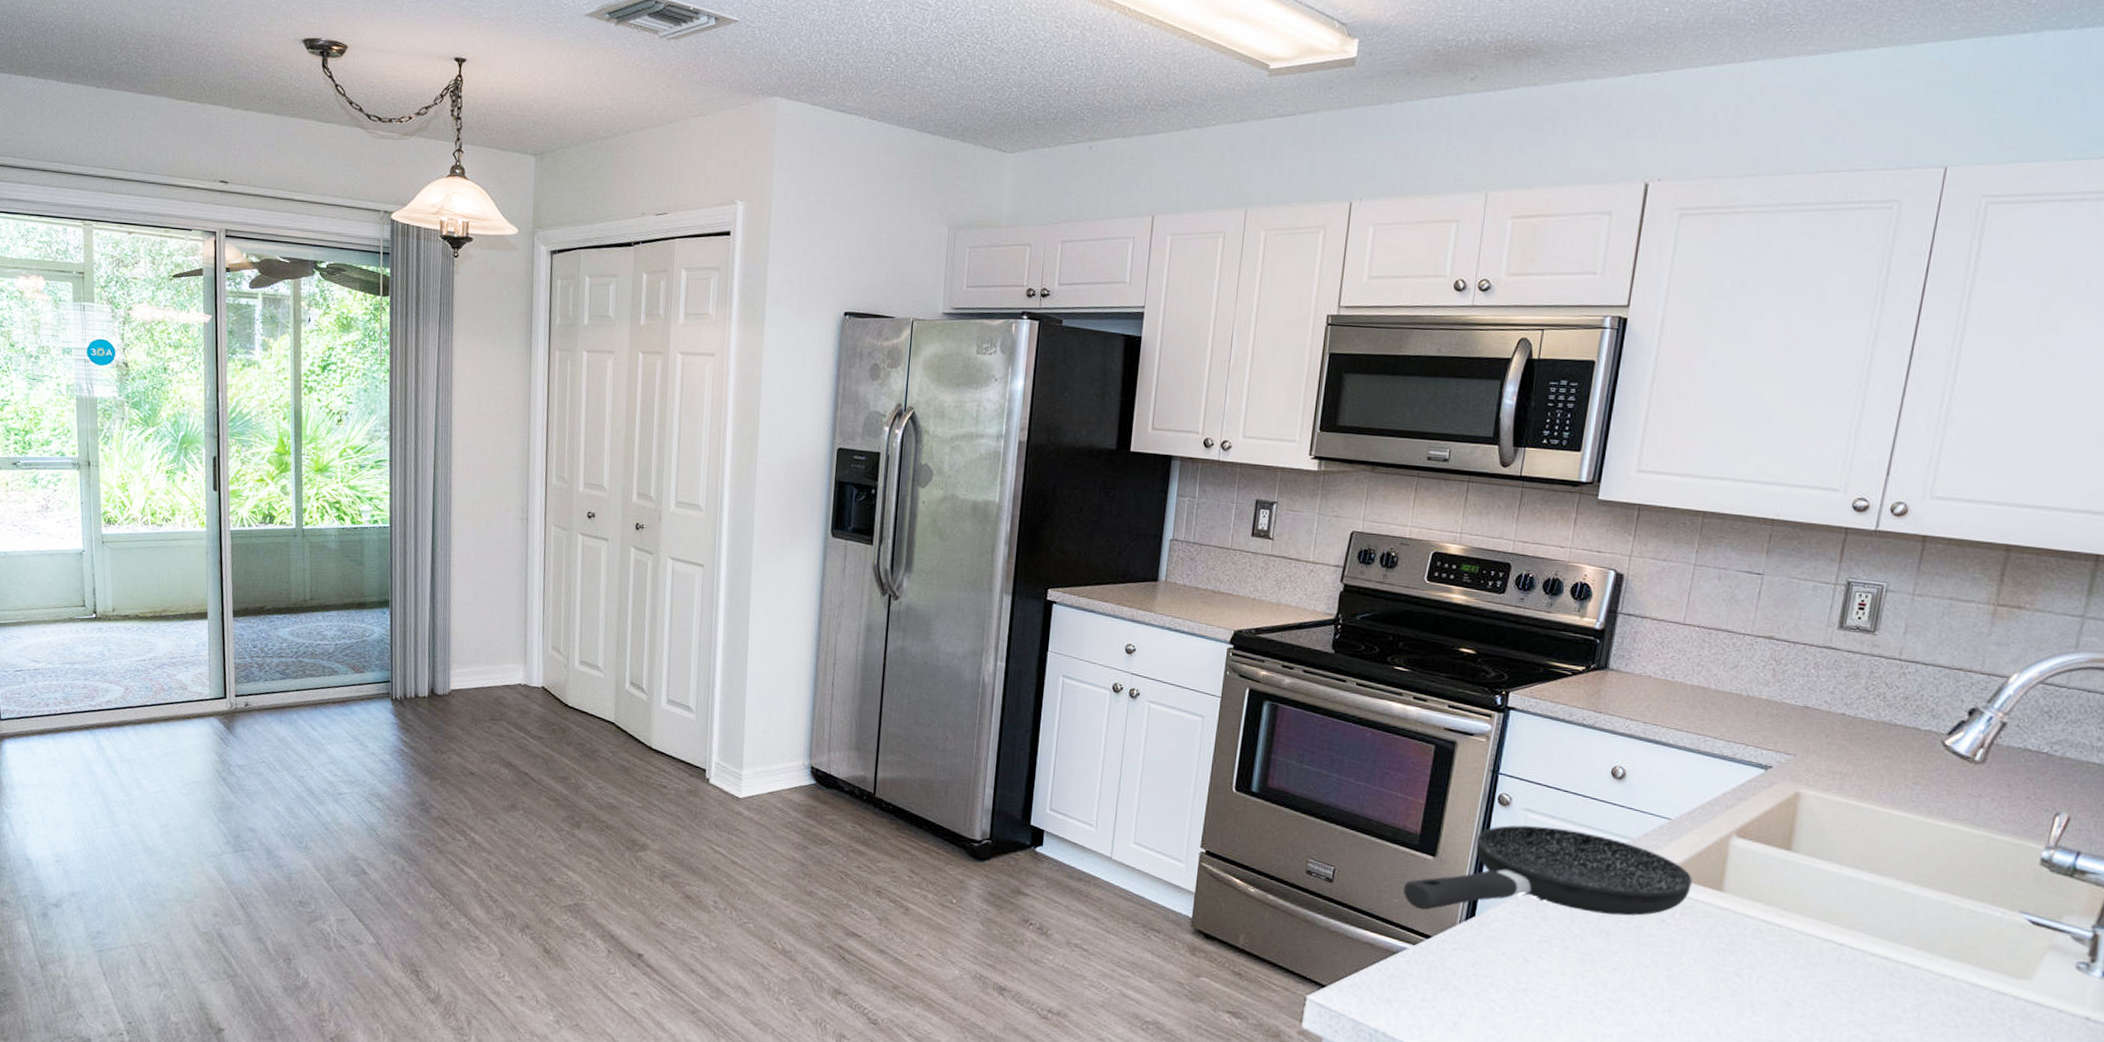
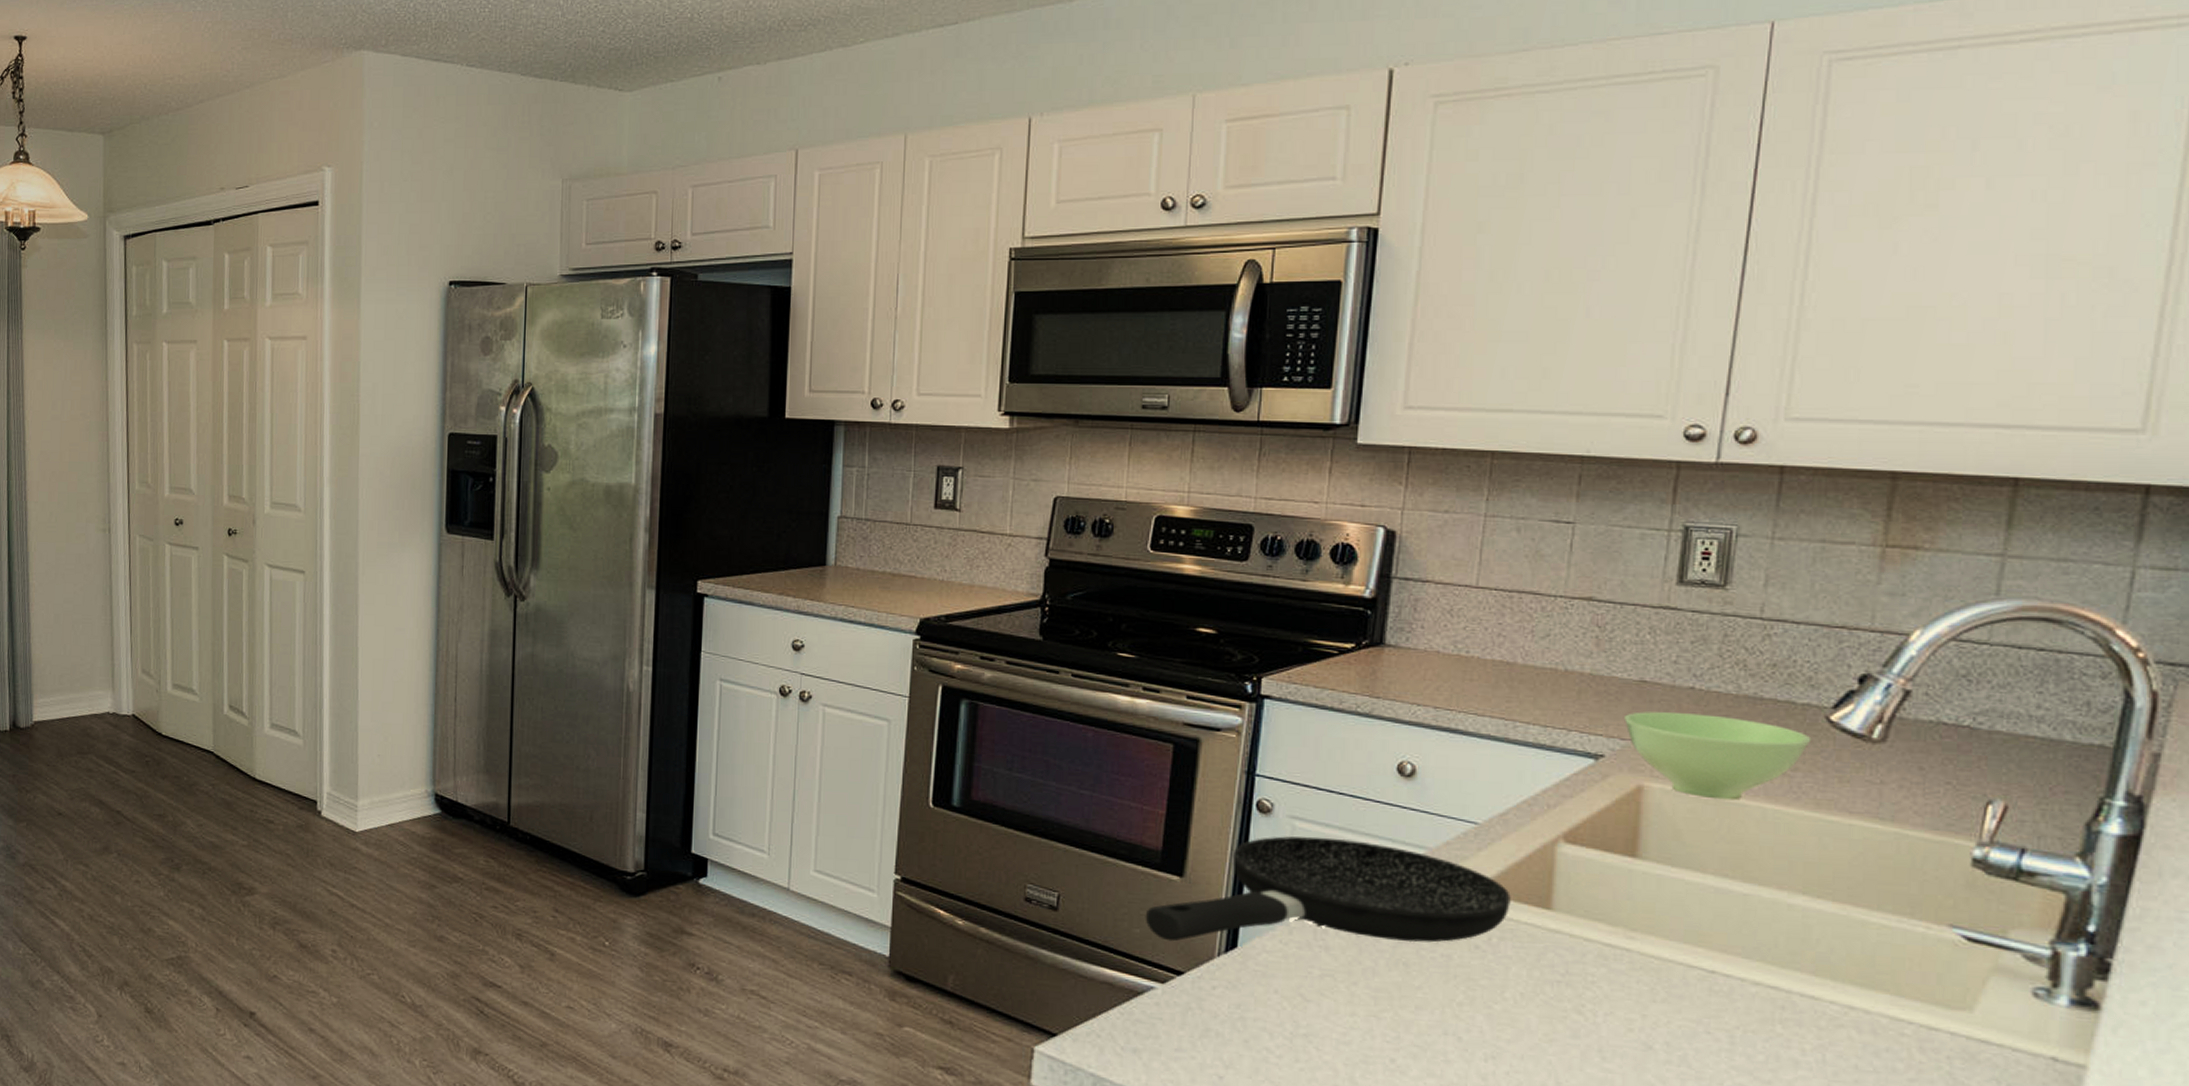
bowl: none [1790,732,1930,807] -> present [1624,711,1812,801]

